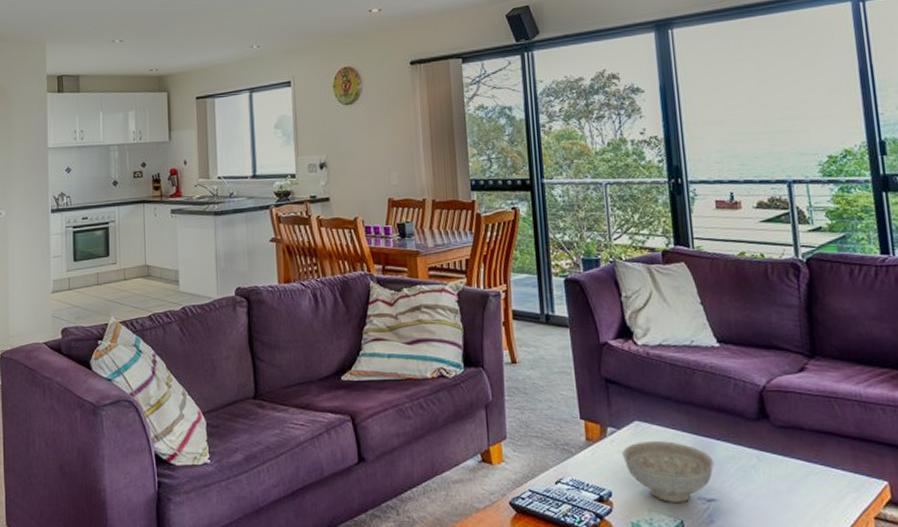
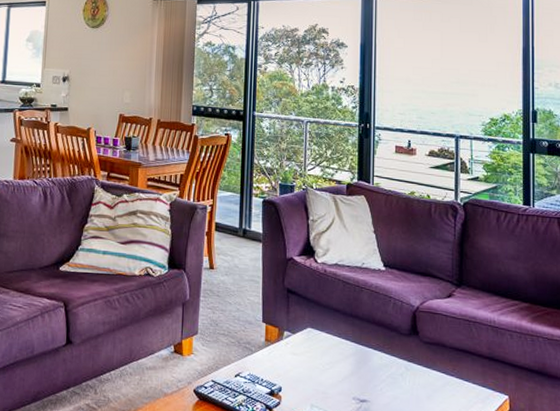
decorative bowl: present [621,441,715,502] -> none [293,346,370,401]

